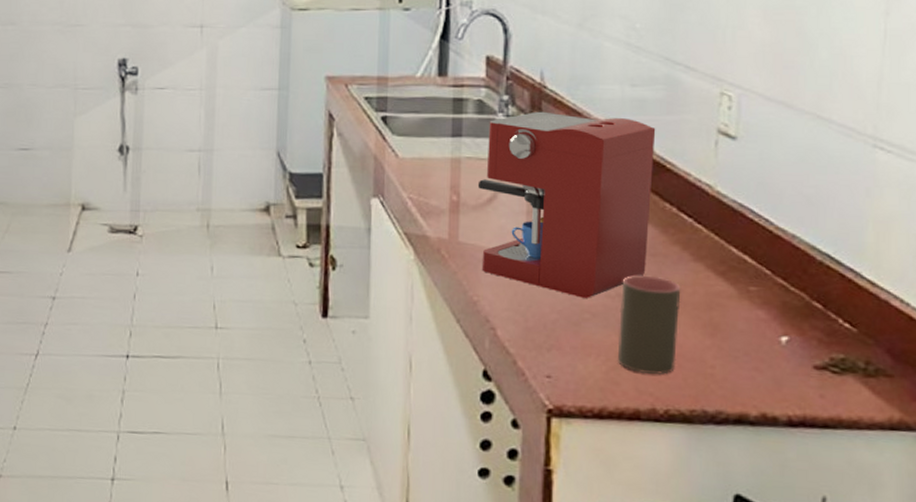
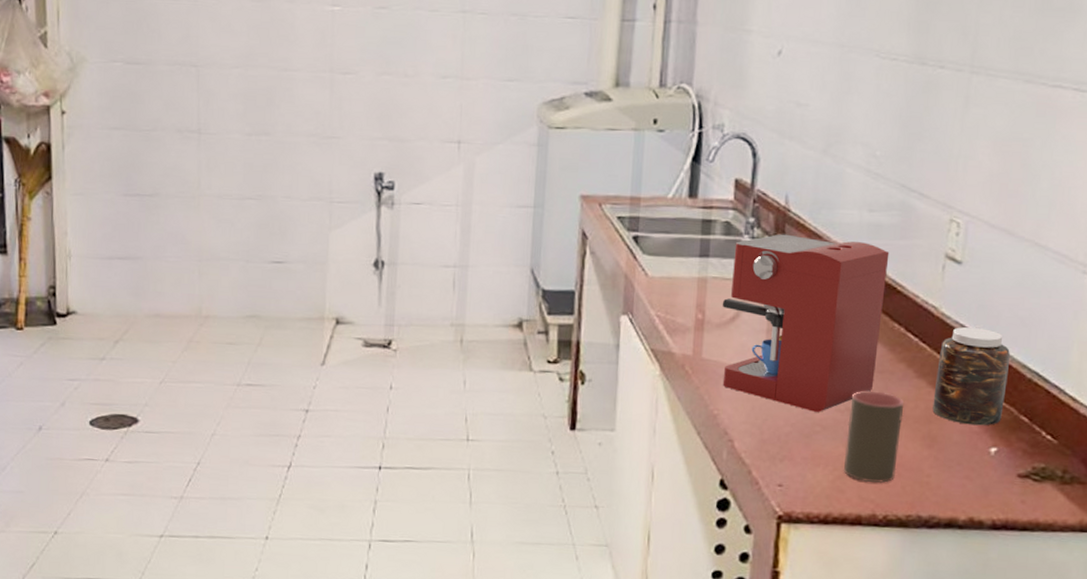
jar: none [713,205,796,313] -> present [932,326,1010,426]

